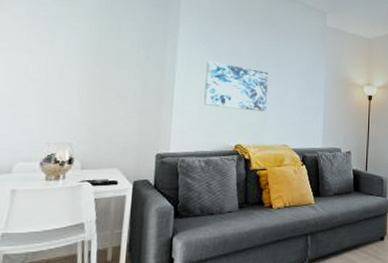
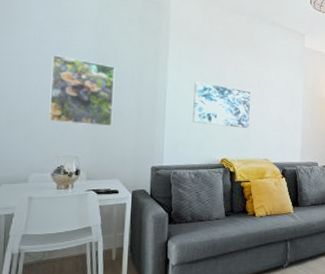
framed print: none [40,31,119,110] -> present [49,55,115,127]

